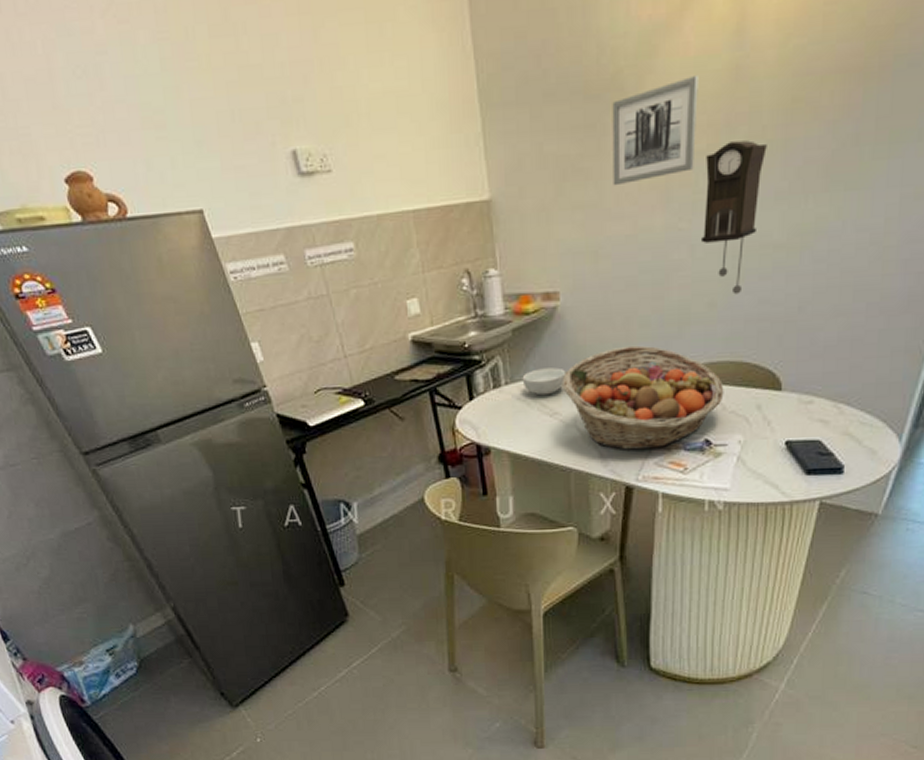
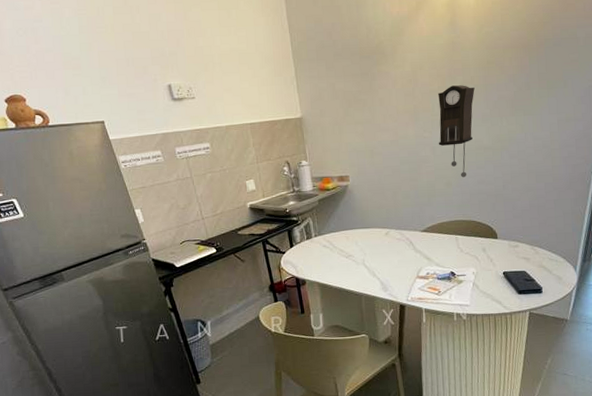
cereal bowl: present [522,367,566,396] -> none [326,225,356,244]
fruit basket: present [562,345,724,450] -> none [353,210,461,280]
wall art: present [612,74,699,186] -> none [378,46,431,110]

